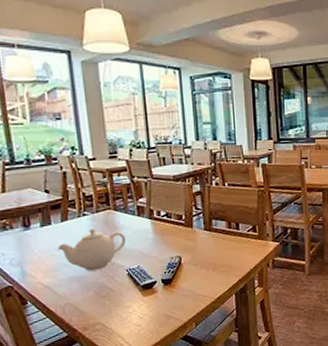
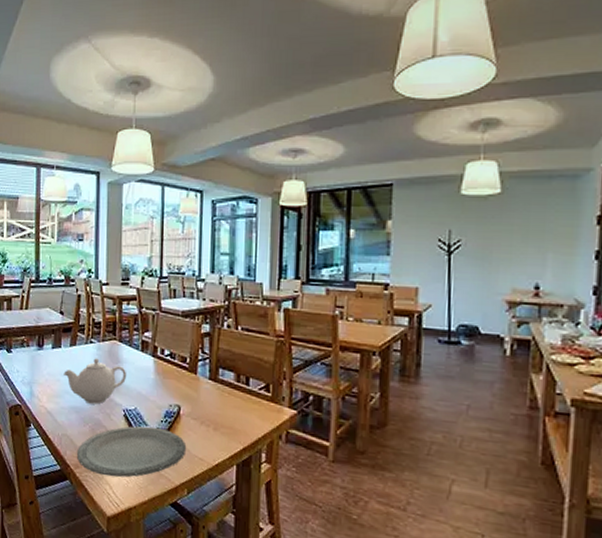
plate: none [82,278,191,331] -> present [76,425,187,478]

